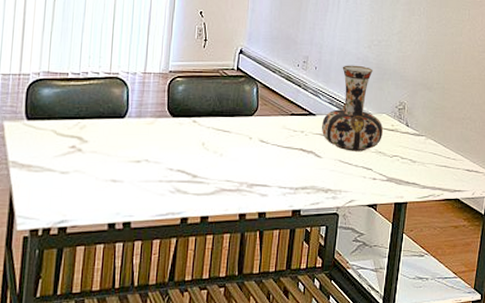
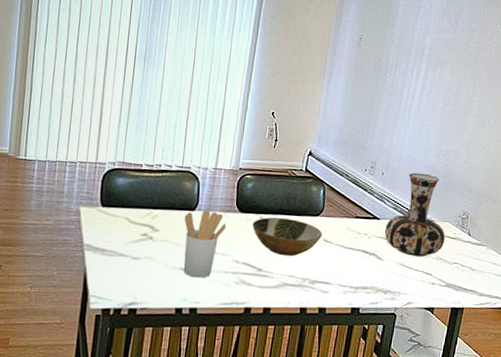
utensil holder: none [114,117,159,189] -> present [183,210,227,278]
bowl: none [185,120,257,160] -> present [252,217,322,257]

